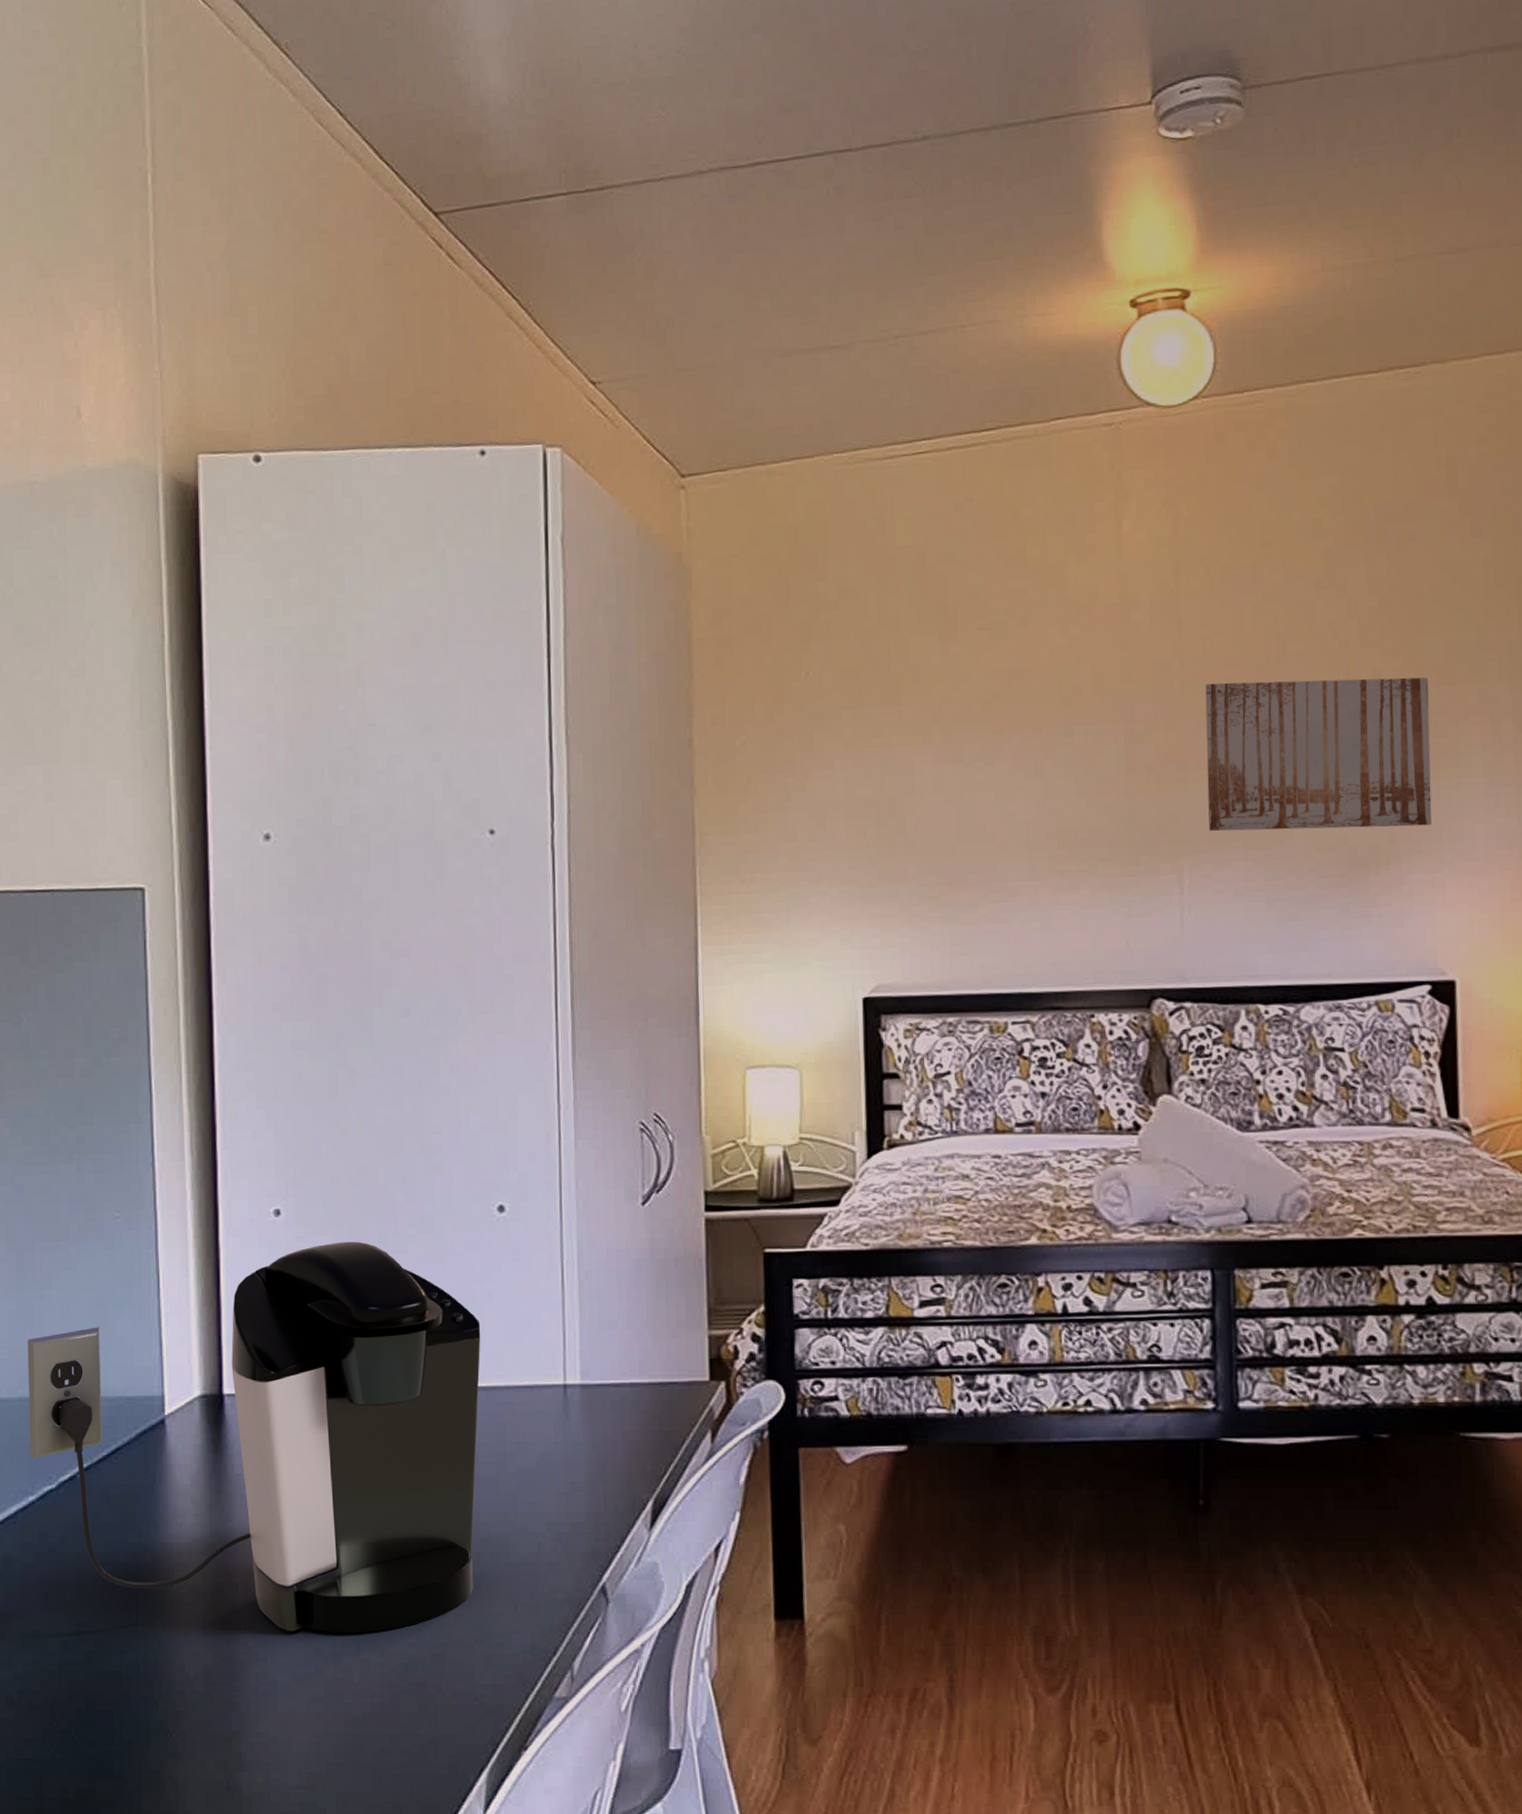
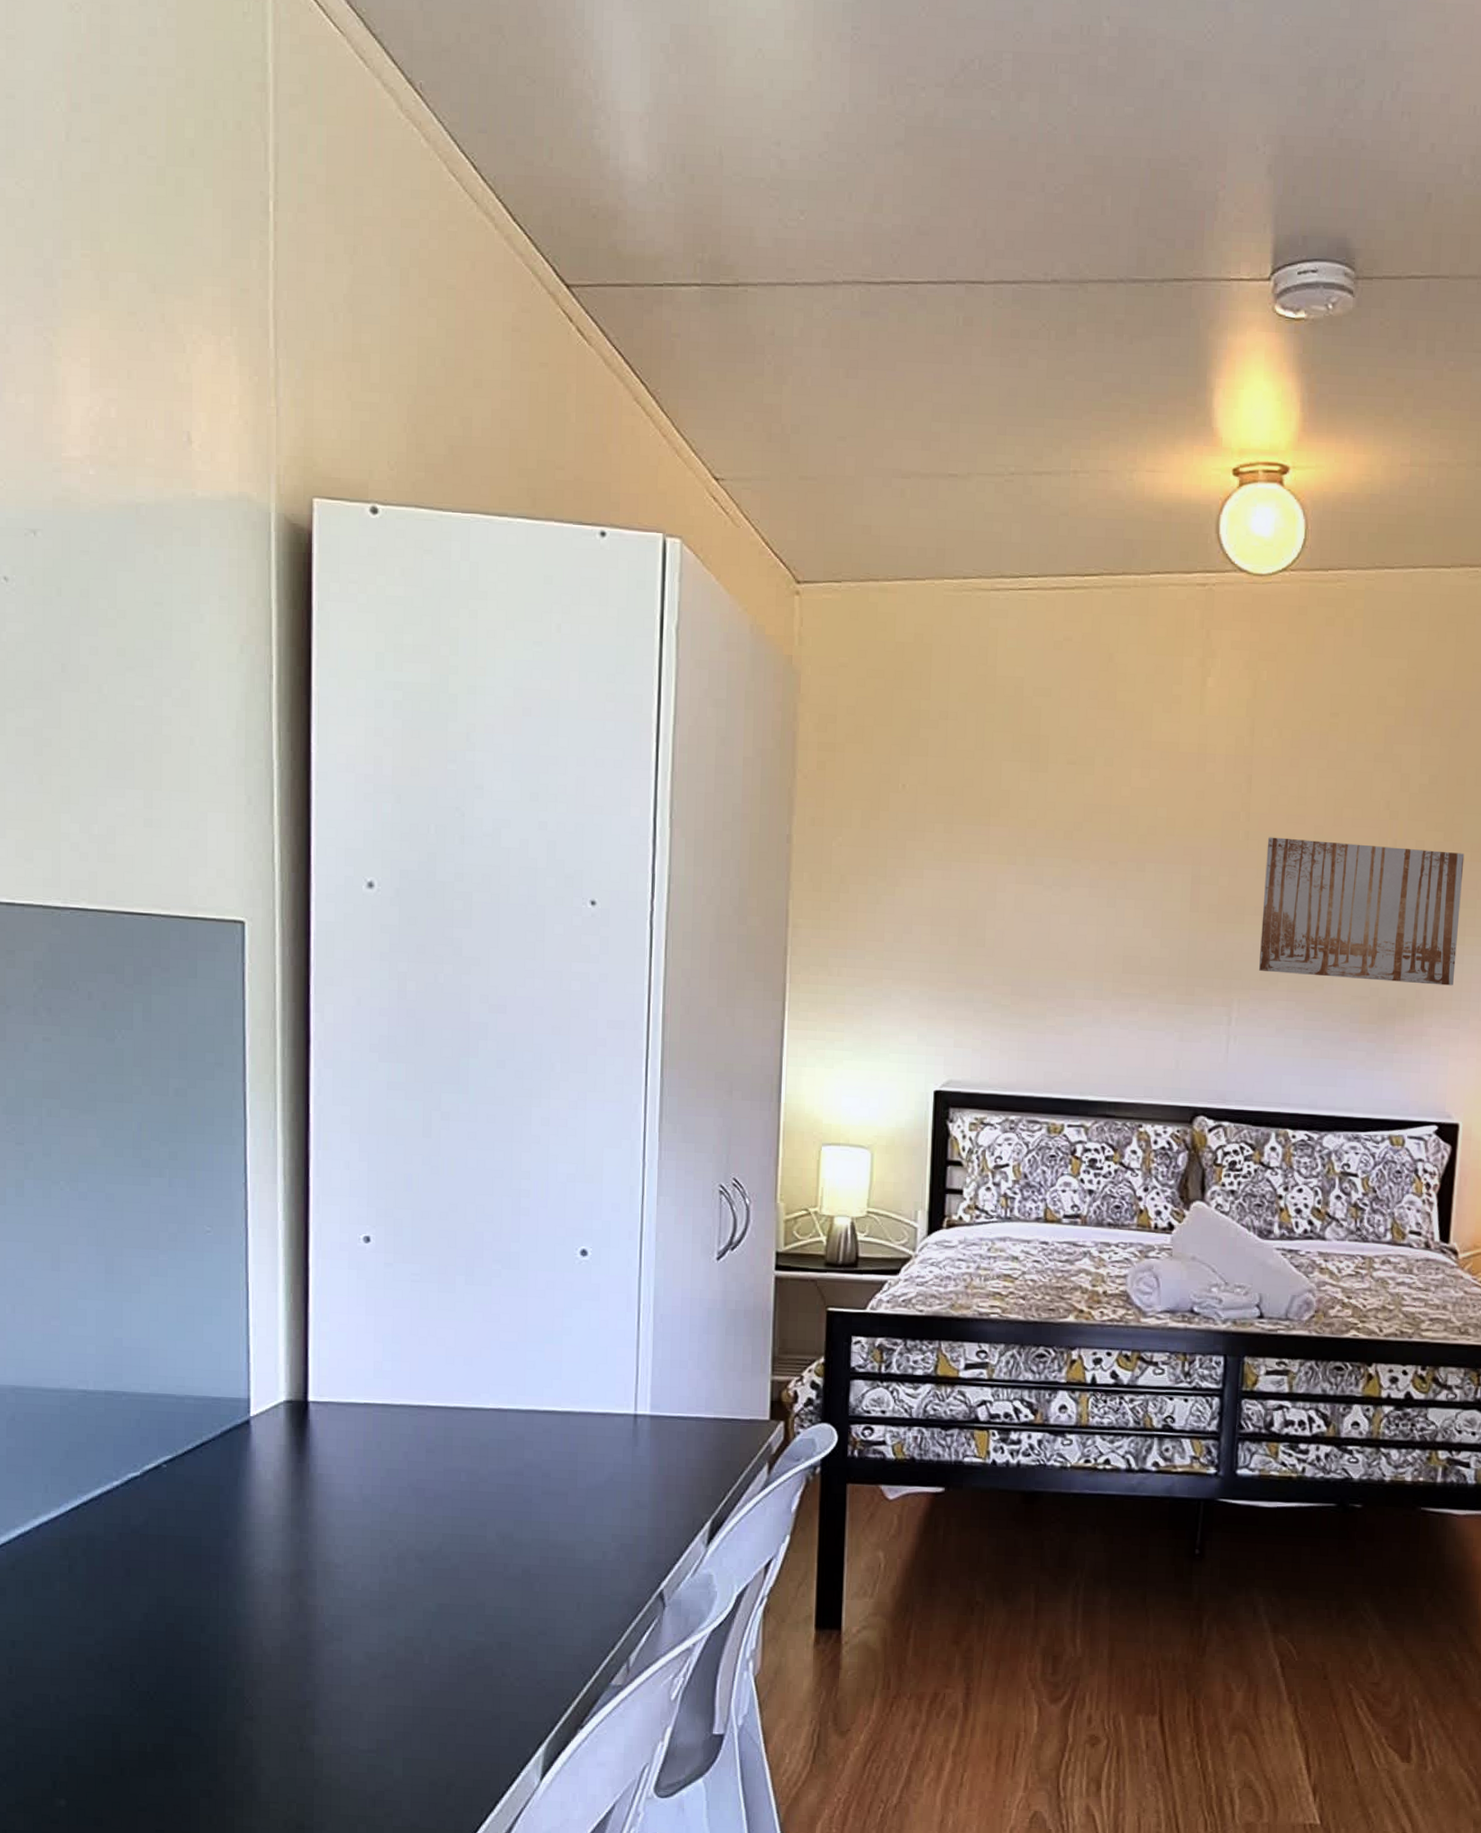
coffee maker: present [27,1241,481,1634] -> none [114,1271,559,1621]

